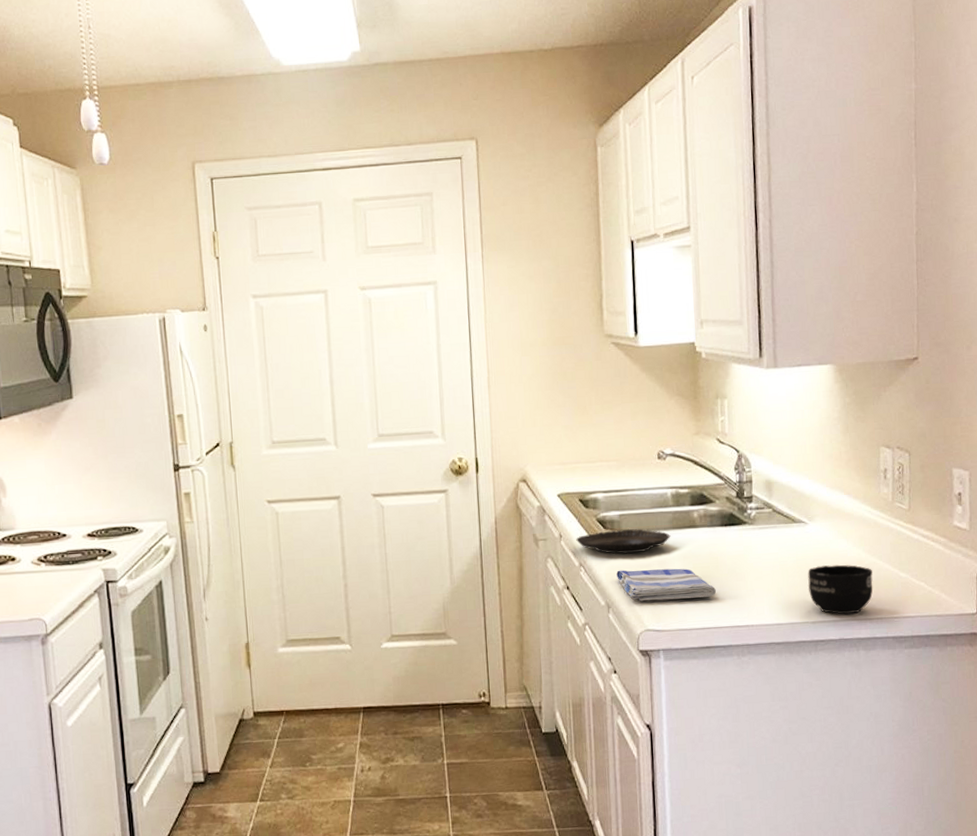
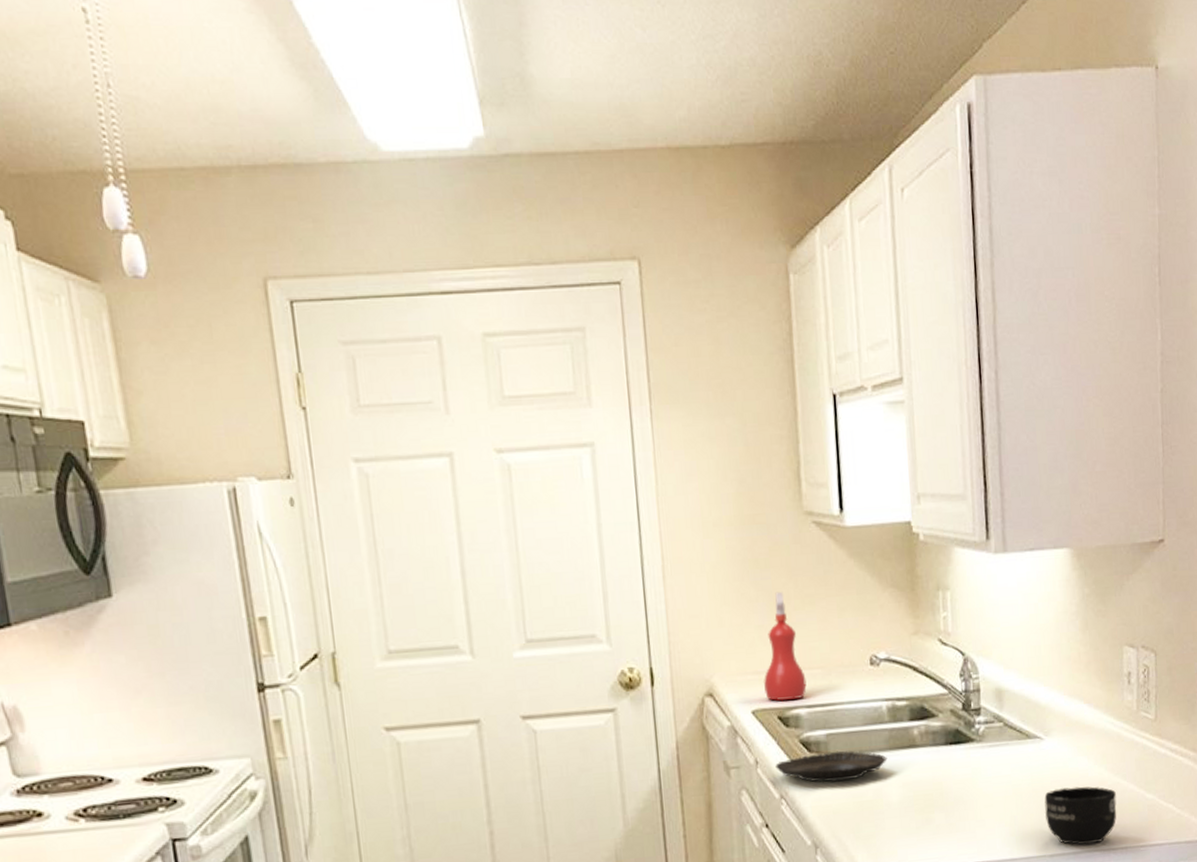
spray bottle: none [568,398,604,487] -> present [764,591,807,702]
dish towel: present [616,568,716,602] -> none [824,797,941,839]

